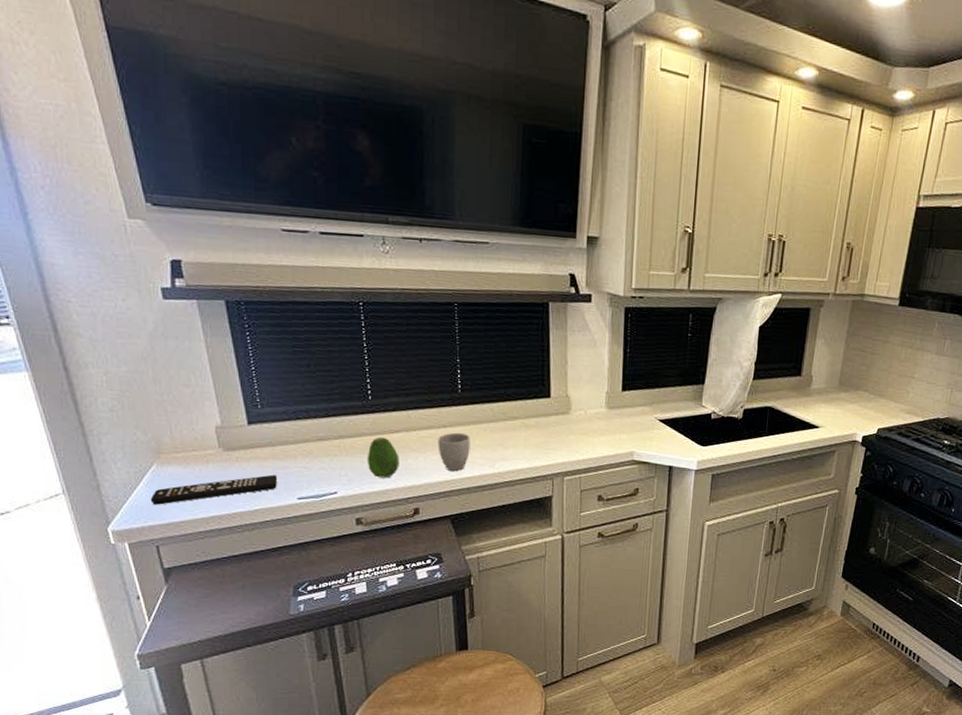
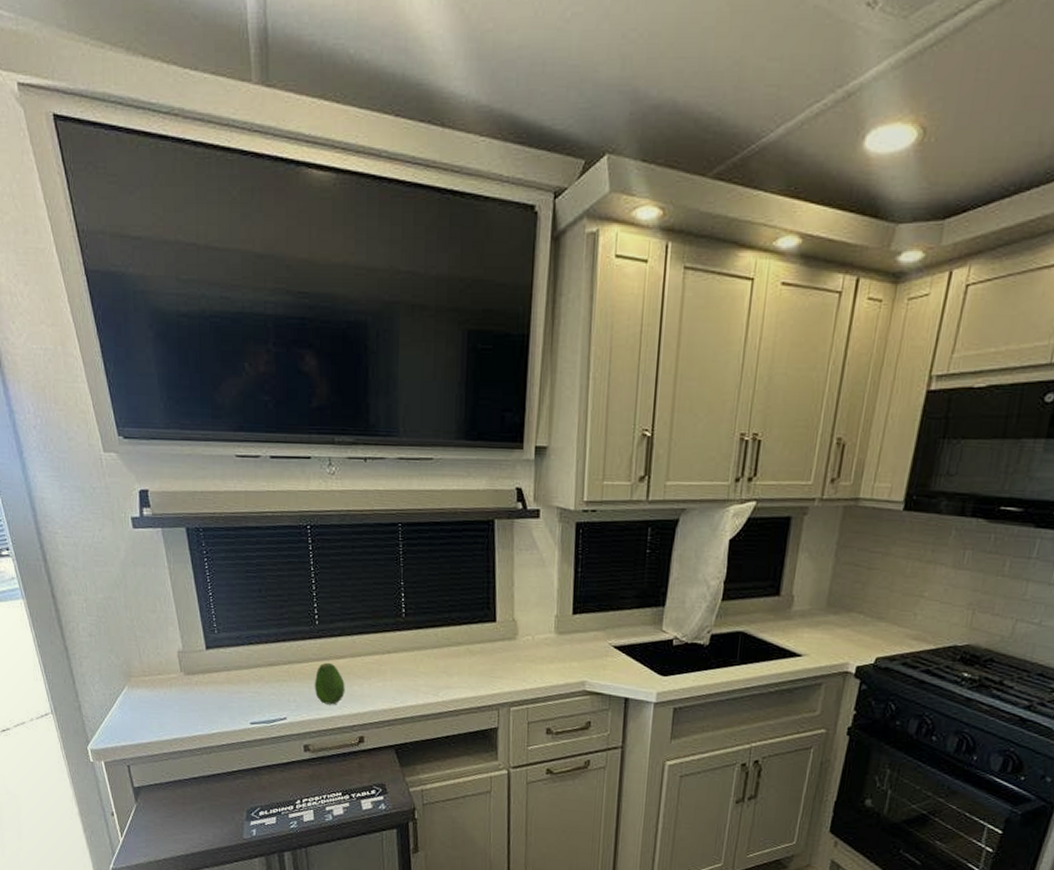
remote control: present [150,474,278,505] -> none [122,699,233,726]
mug: present [438,432,470,471] -> none [382,658,414,699]

